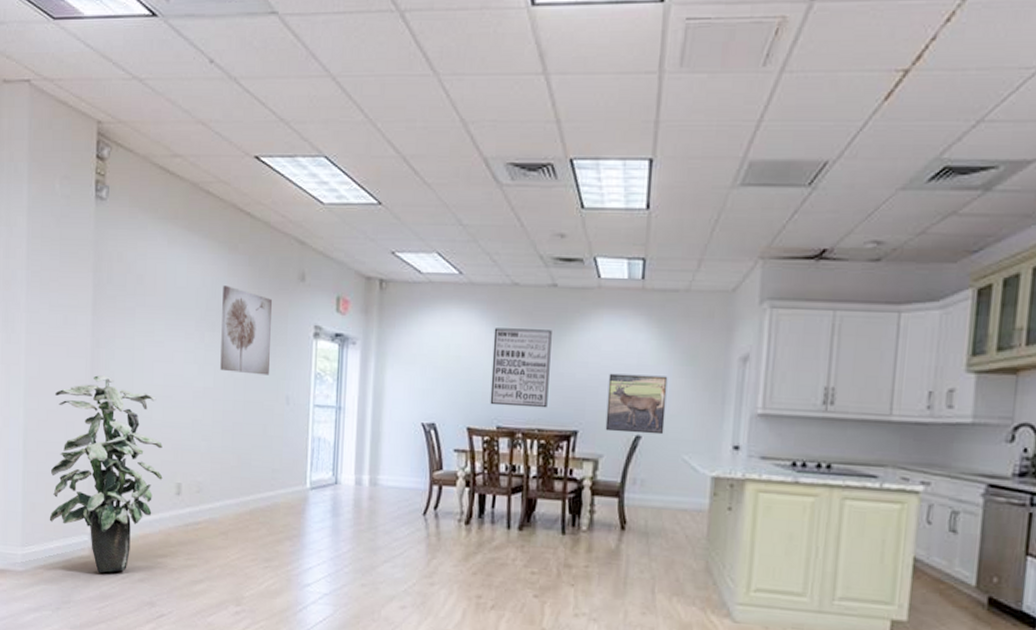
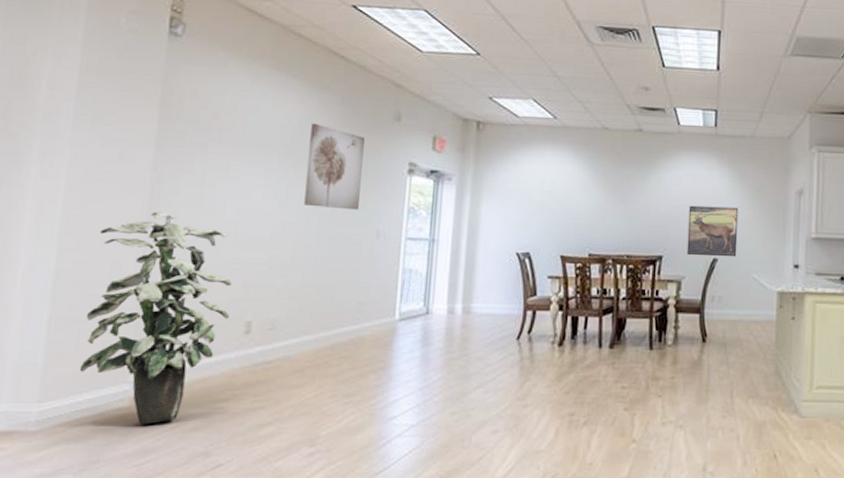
wall art: present [490,328,552,408] -> none [582,166,639,237]

